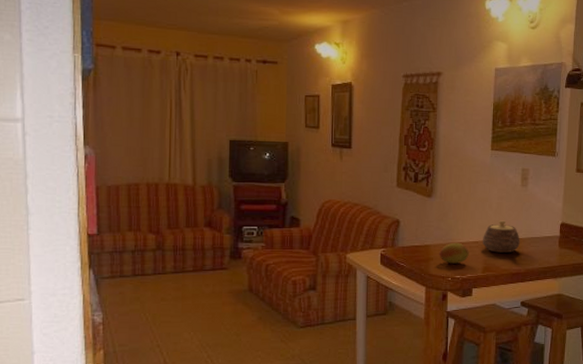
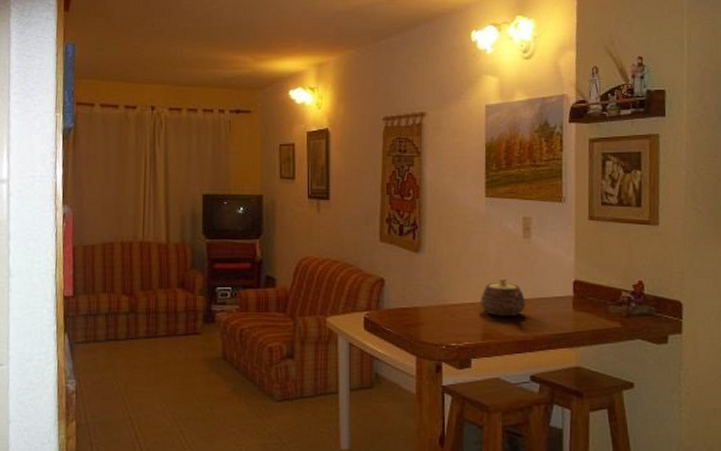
fruit: present [439,242,469,264] -> none [430,304,465,329]

